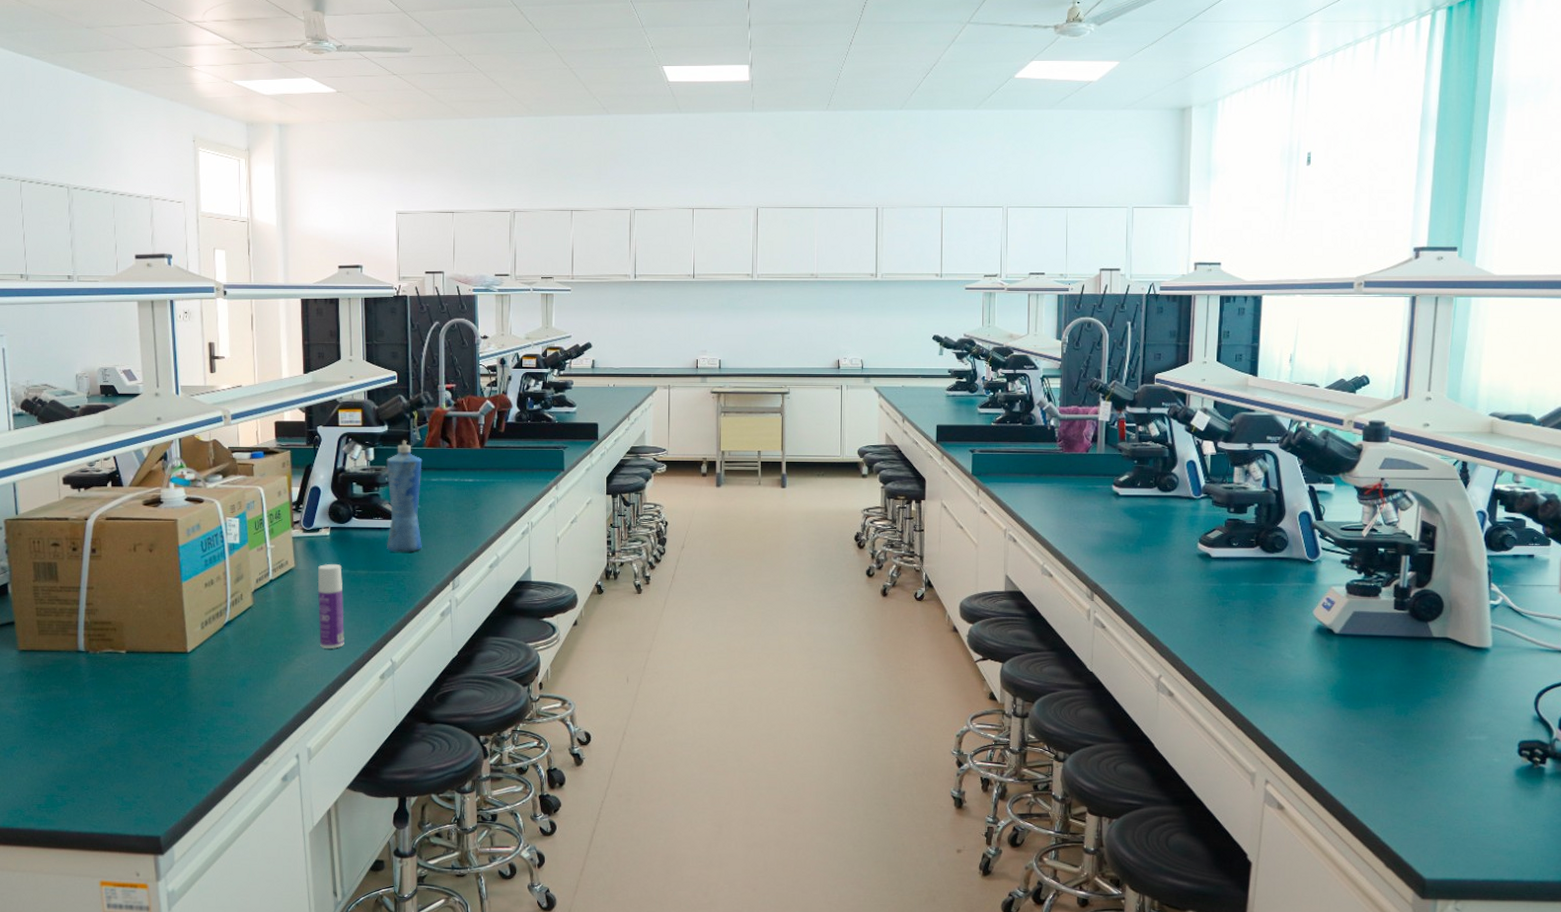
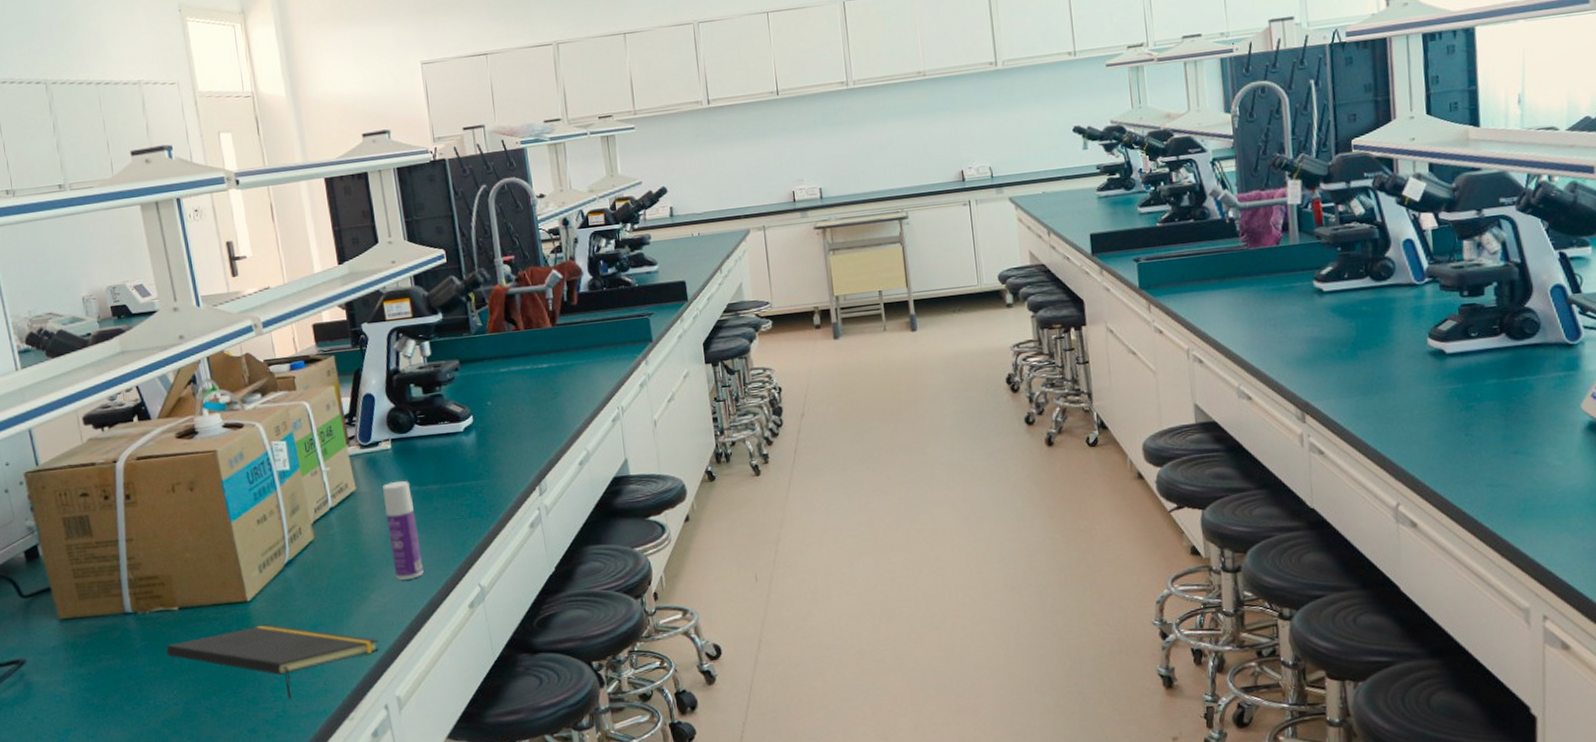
notepad: none [110,674,298,740] -> present [166,624,379,698]
squeeze bottle: present [386,440,422,552] -> none [445,328,499,460]

